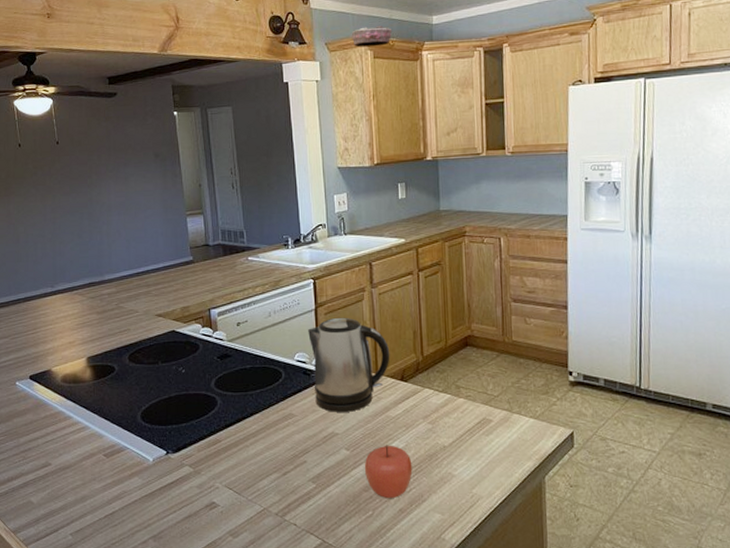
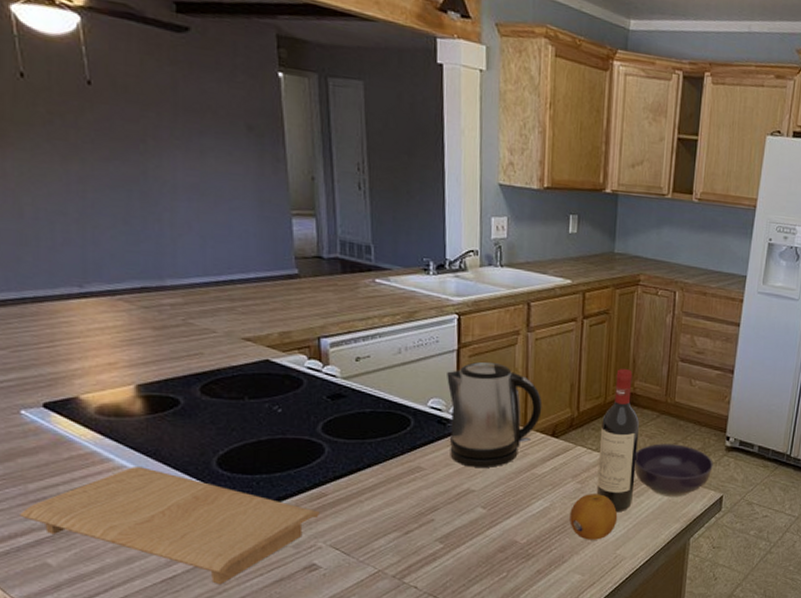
cutting board: none [15,422,216,520] -> present [20,467,319,584]
decorative basket: present [352,25,393,48] -> none [531,13,581,44]
fruit: present [364,445,413,498] -> none [501,504,556,559]
fruit: none [424,433,470,479] -> present [570,494,618,540]
wine bottle: none [444,314,483,452] -> present [596,369,640,513]
bowl: none [480,382,559,434] -> present [634,444,713,496]

